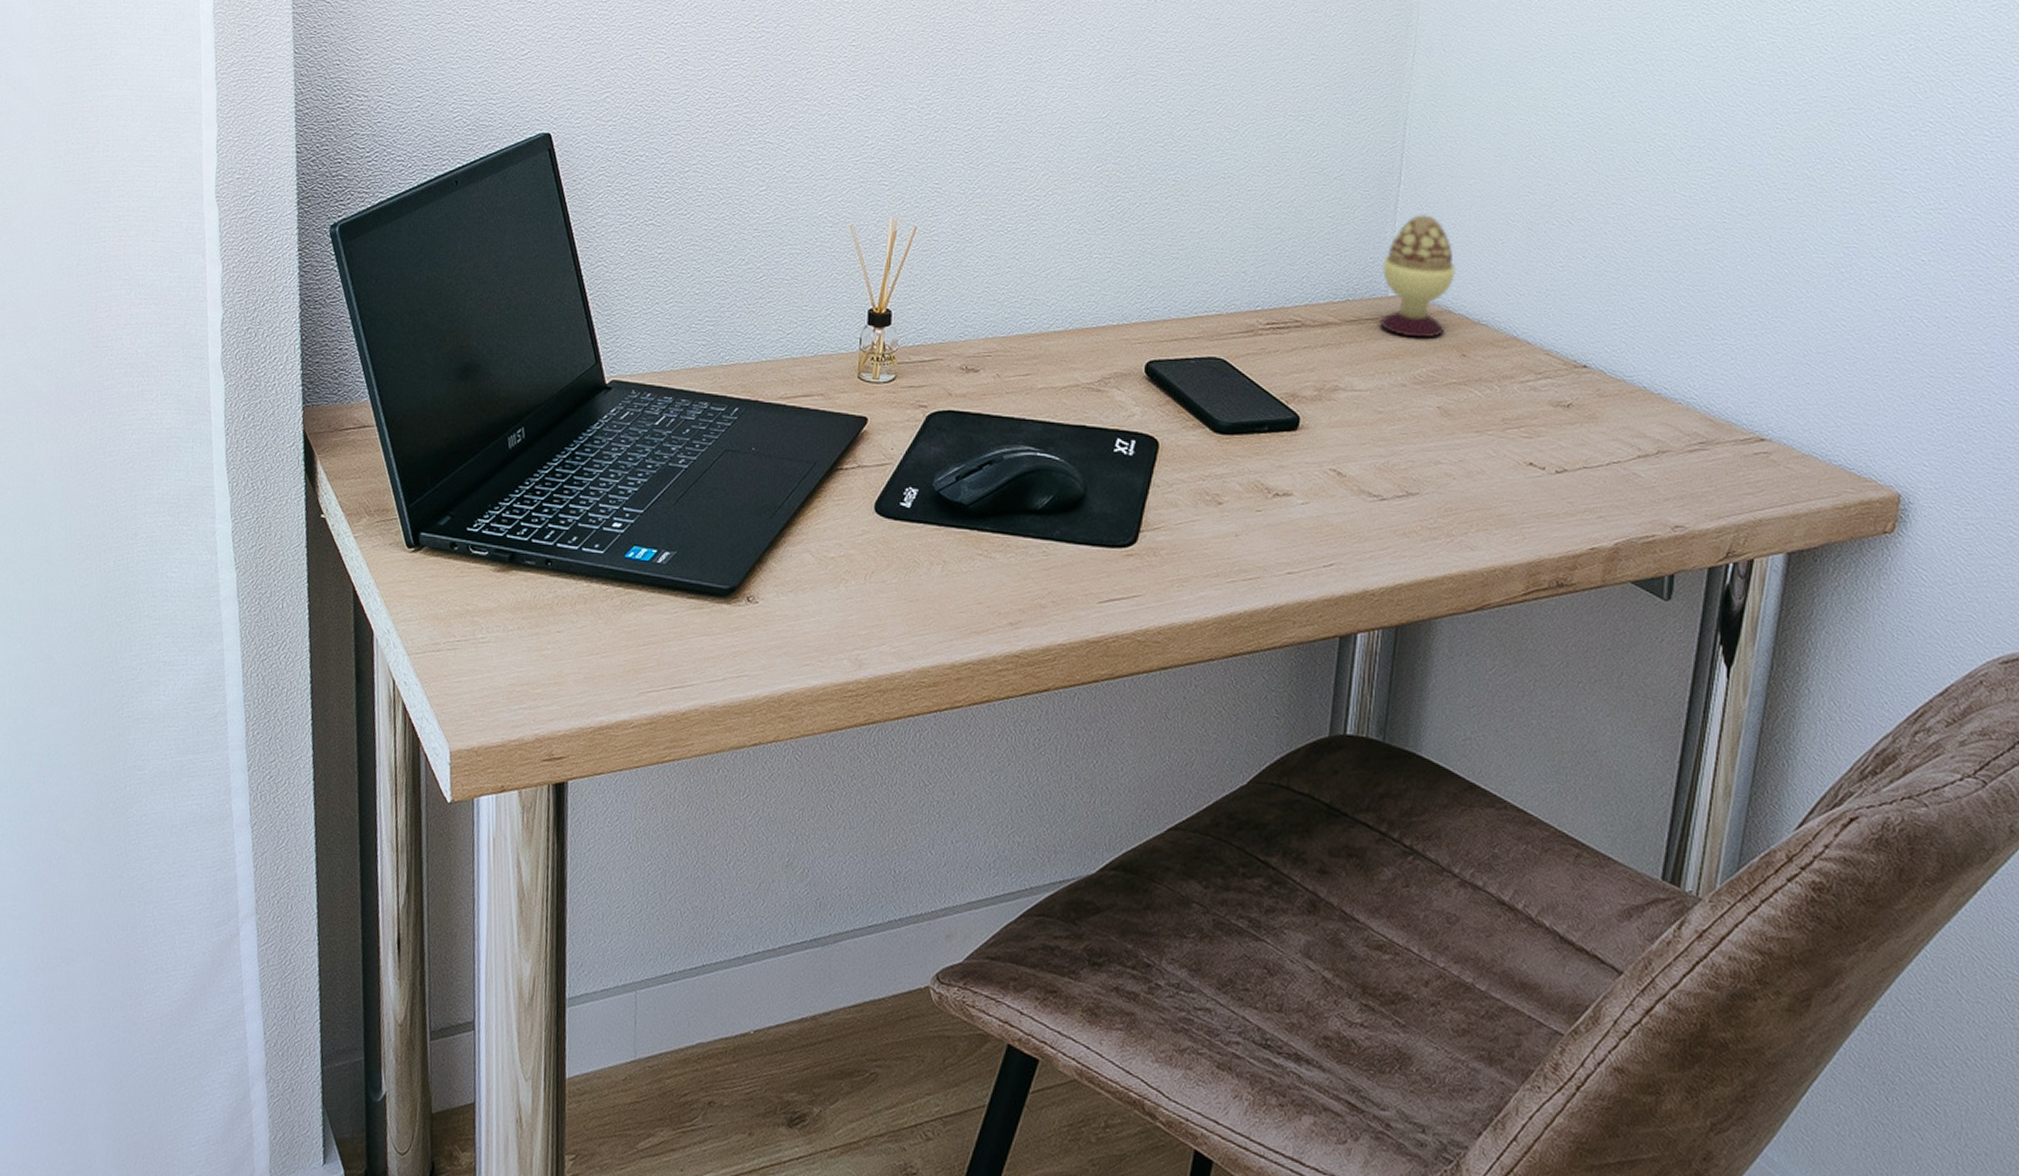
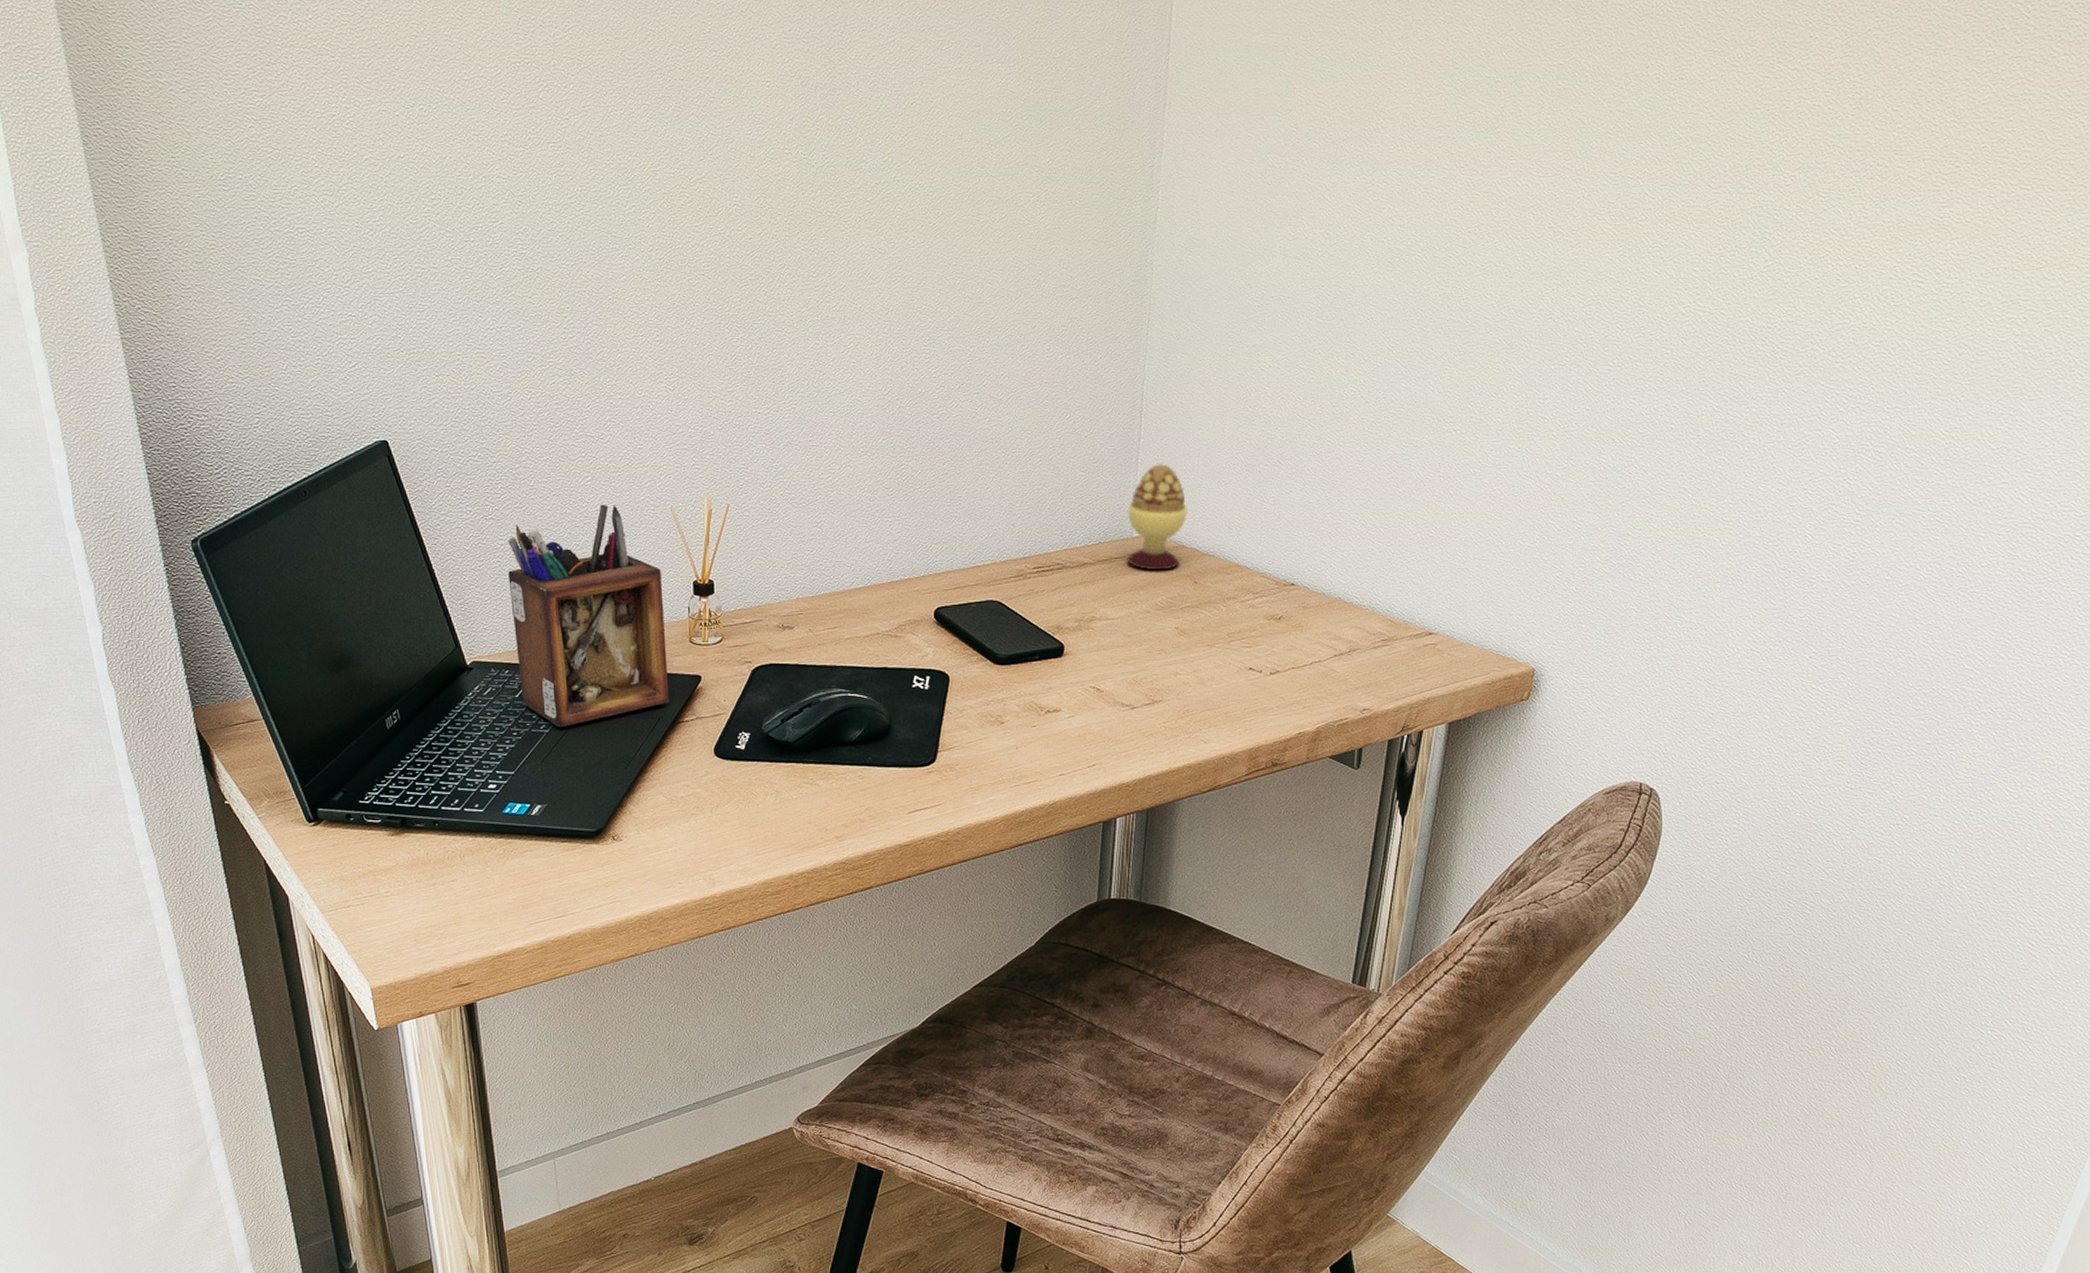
desk organizer: none [662,217,833,464] -> present [508,504,670,727]

